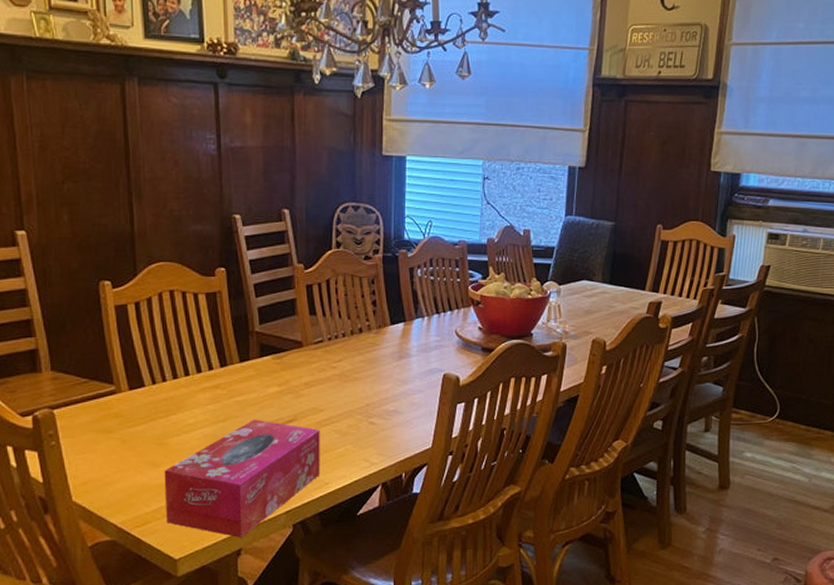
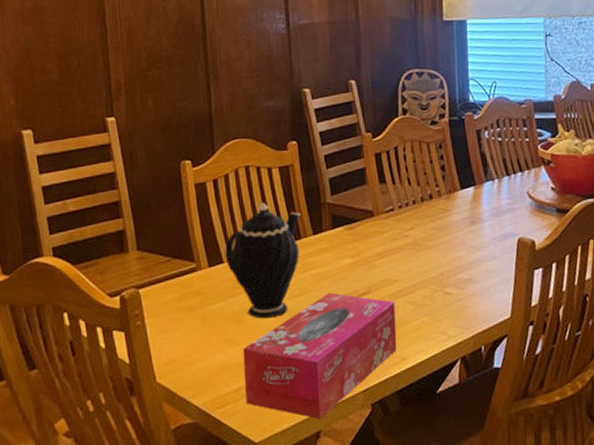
teapot: none [147,328,228,442] -> present [225,203,301,319]

